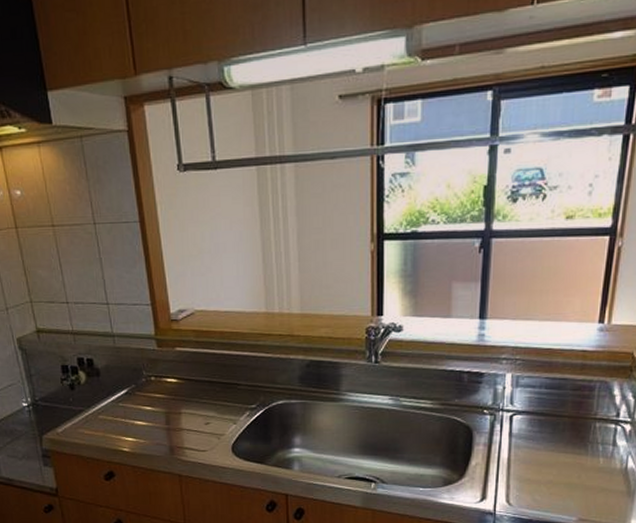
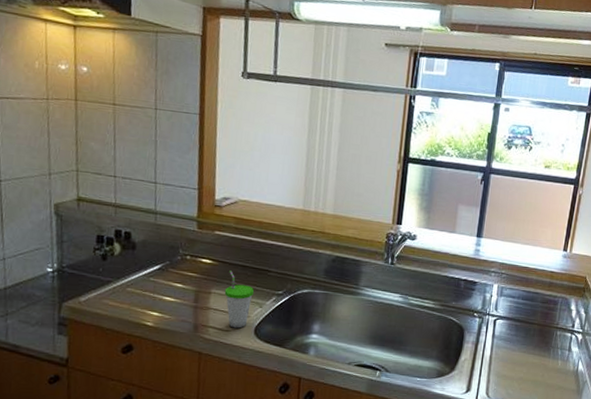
cup: none [195,388,225,448] -> present [224,270,254,329]

